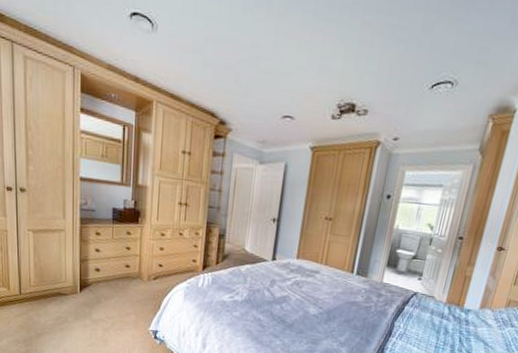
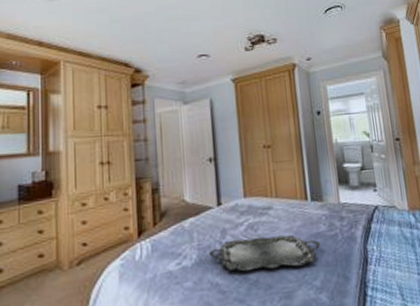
serving tray: none [257,289,354,324] -> present [209,234,321,272]

